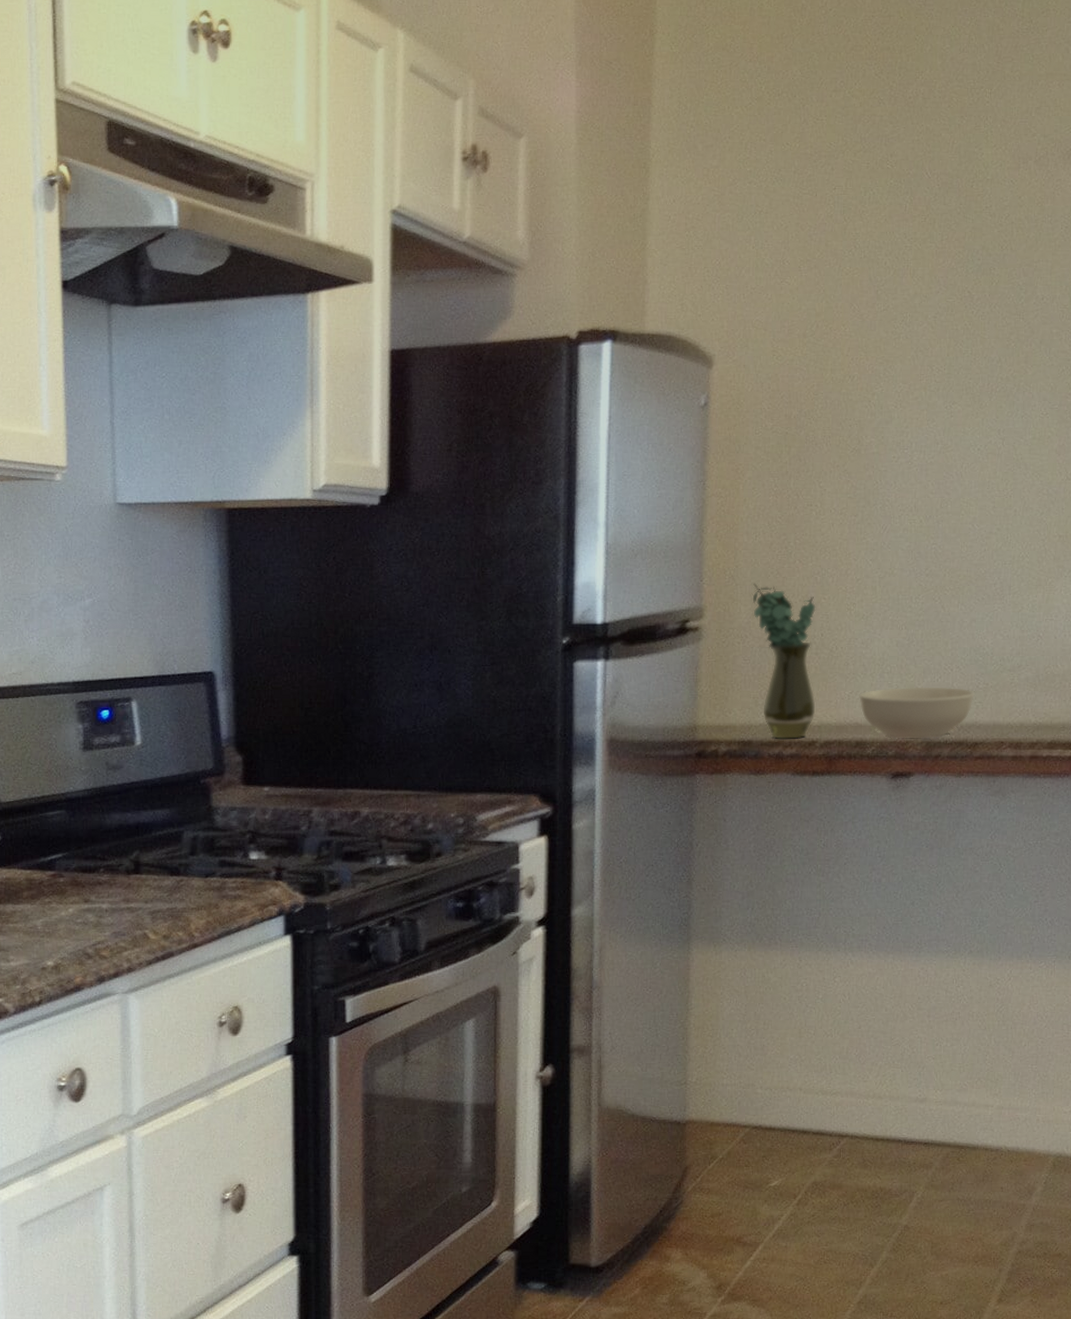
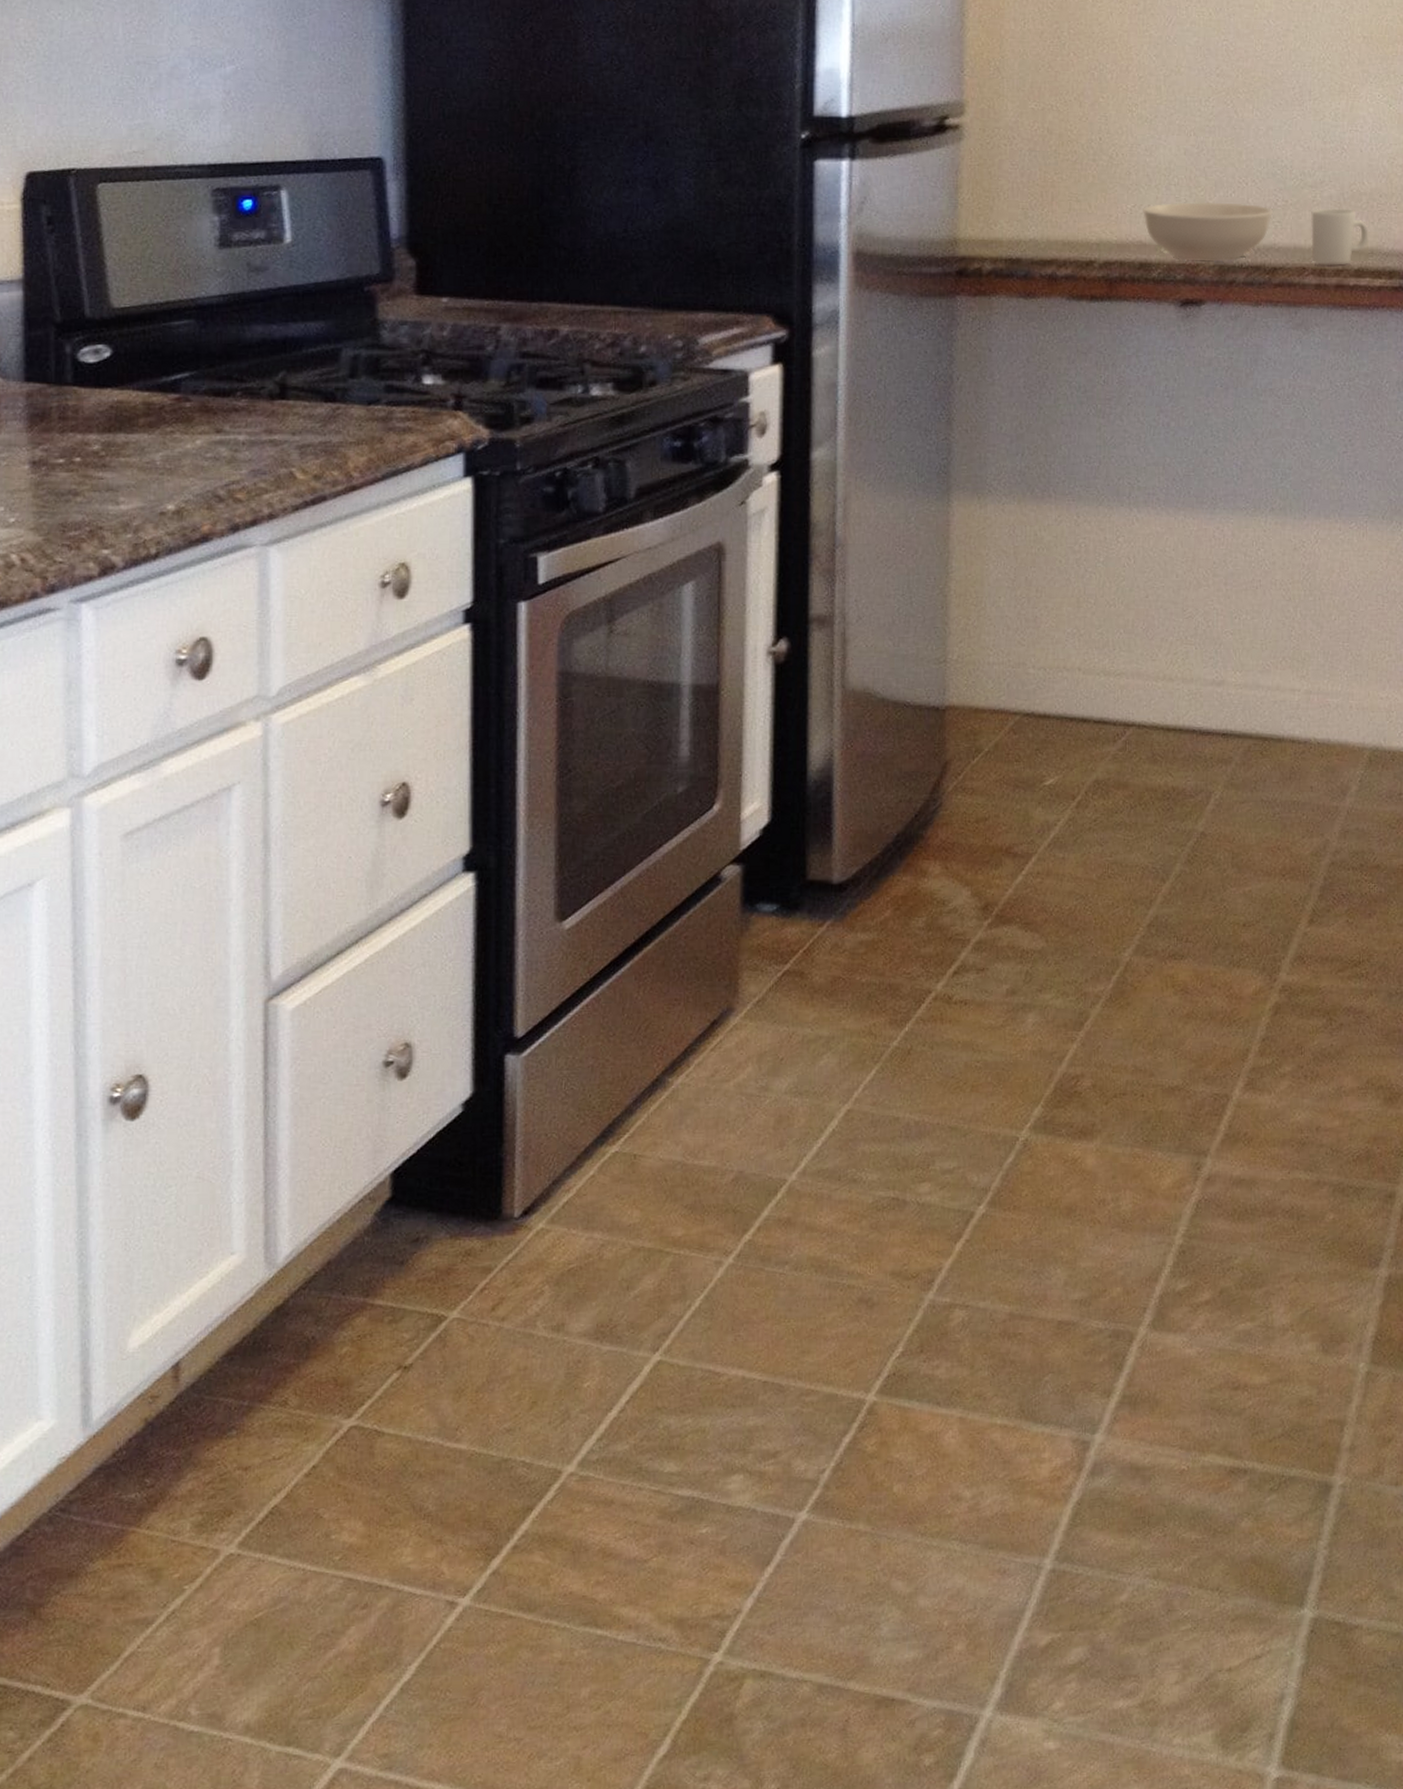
vase: present [752,583,816,739] -> none [1020,77,1094,258]
mug: none [1009,689,1062,739] -> present [1311,208,1370,266]

